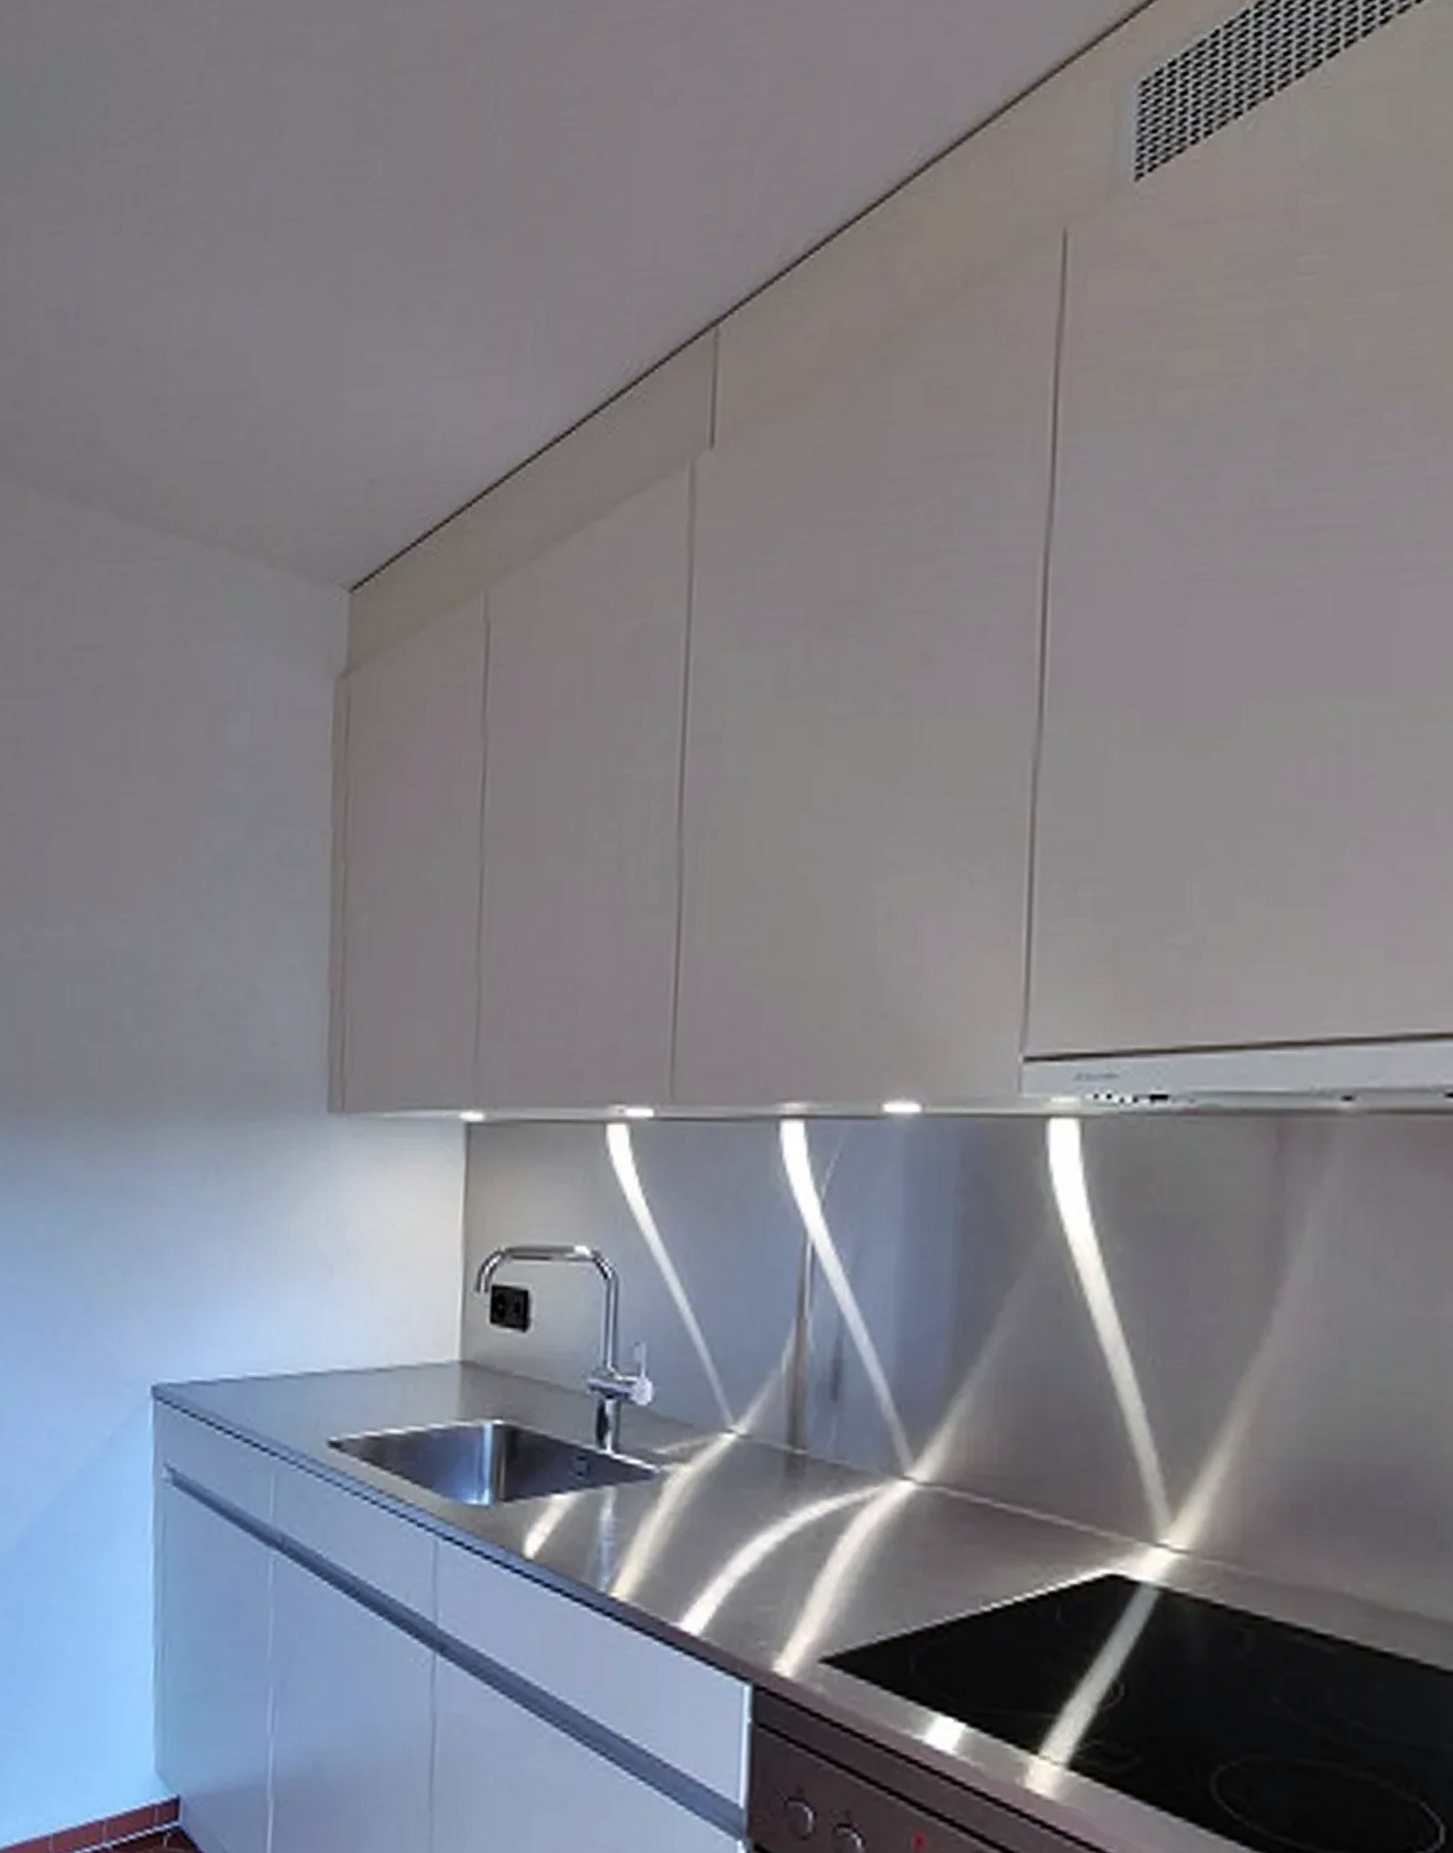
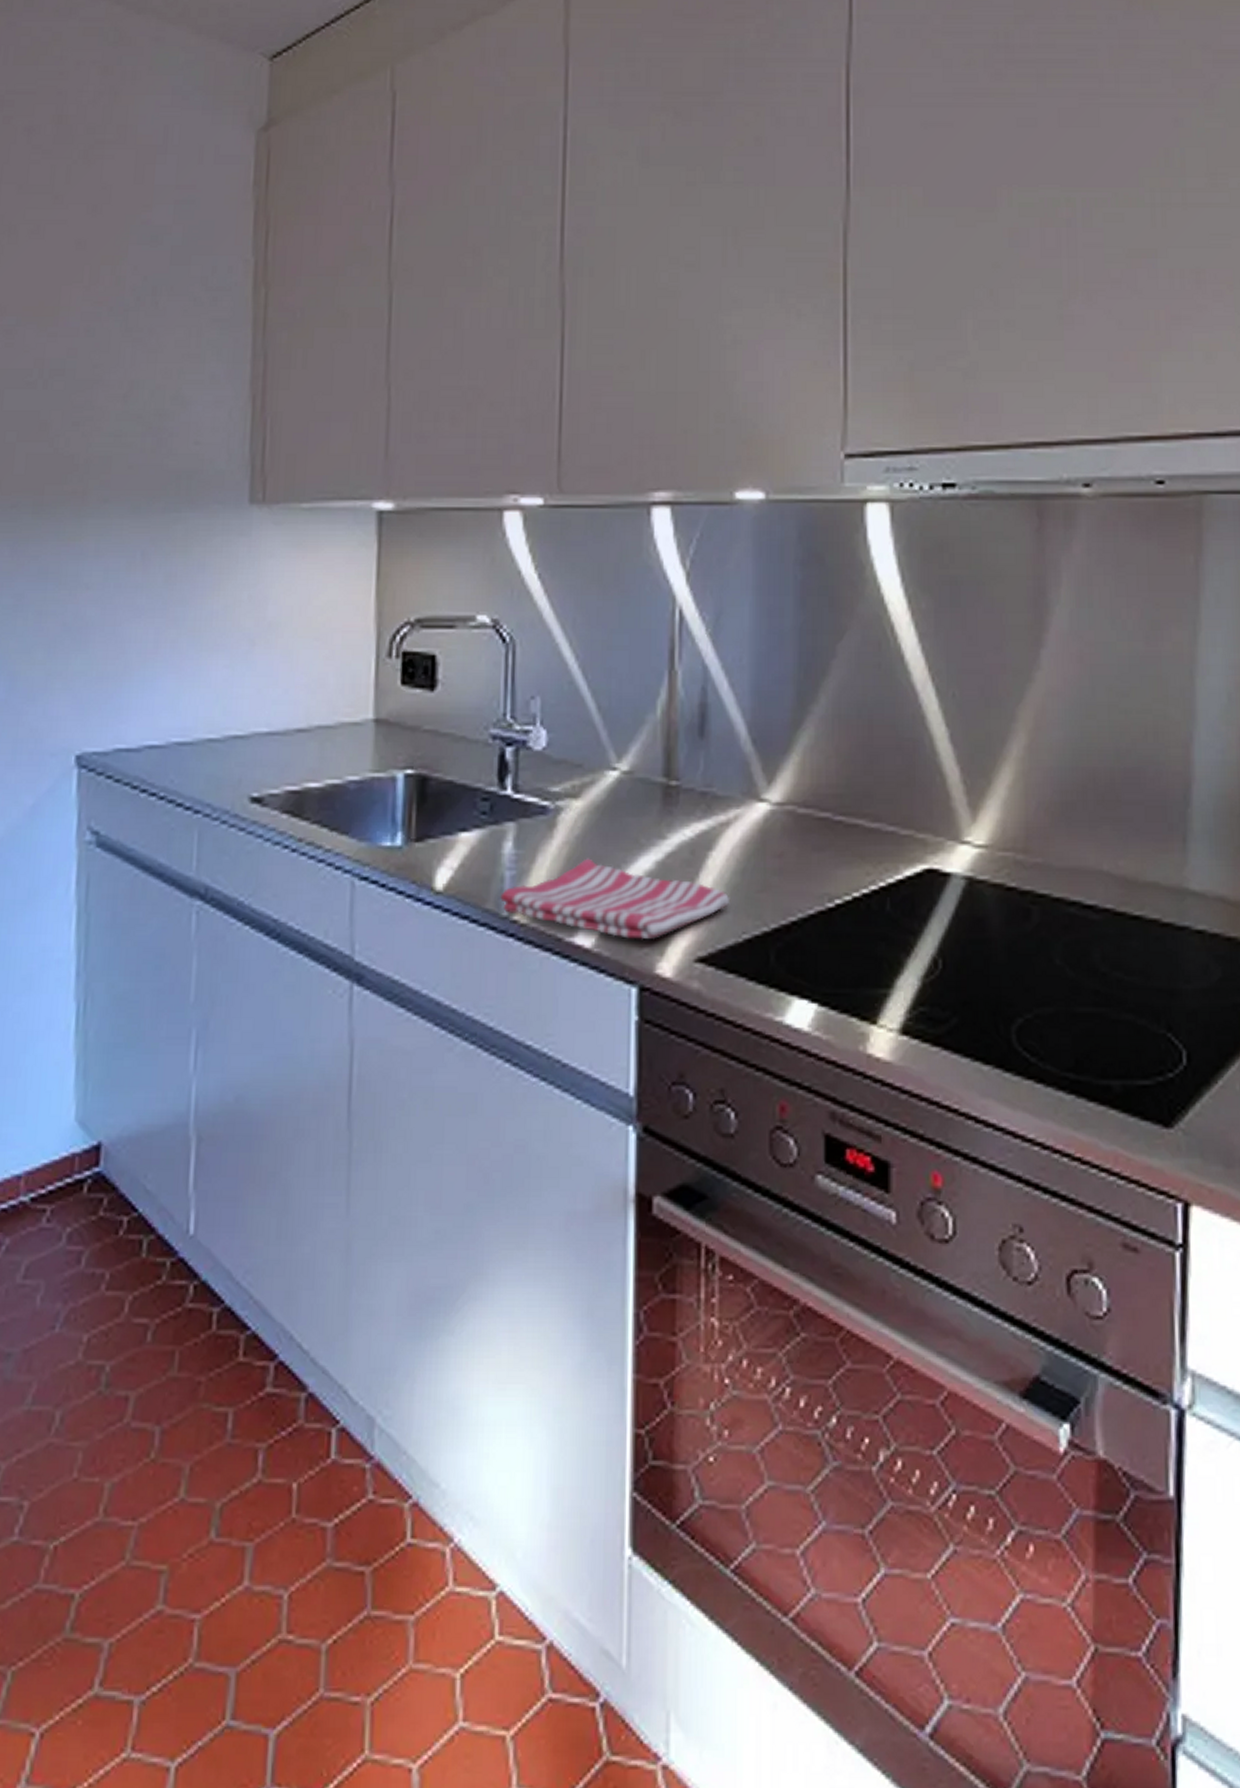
dish towel: none [597,1533,864,1632] -> present [500,858,731,940]

